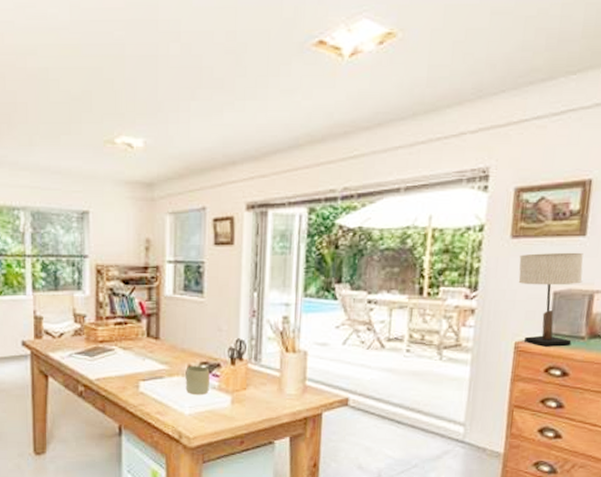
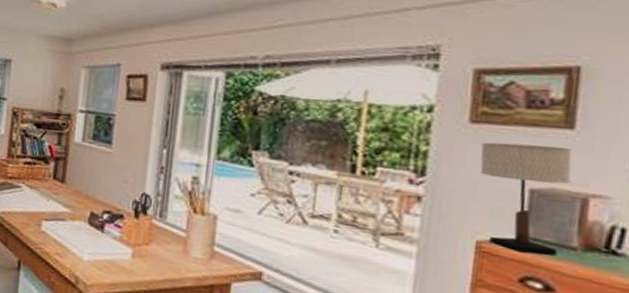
mug: present [185,366,210,396] -> none [86,213,112,245]

